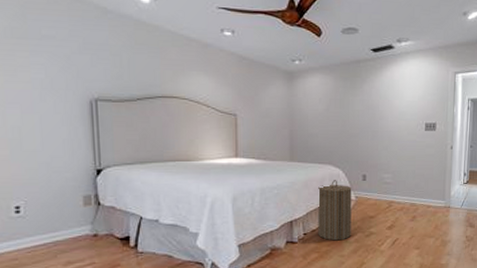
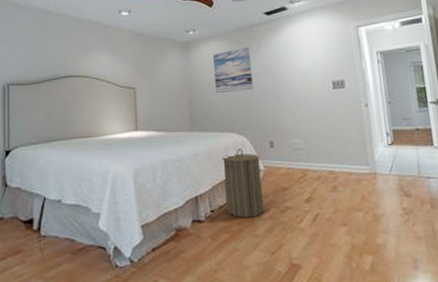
wall art: none [316,83,354,127] -> present [212,47,253,94]

